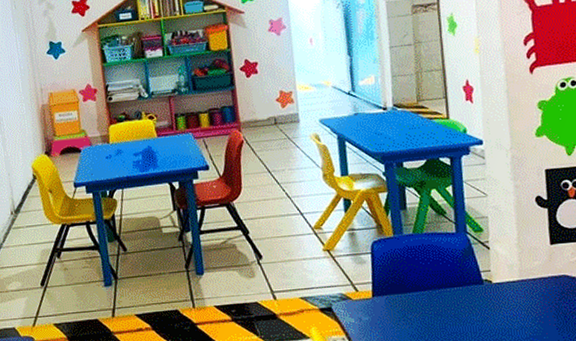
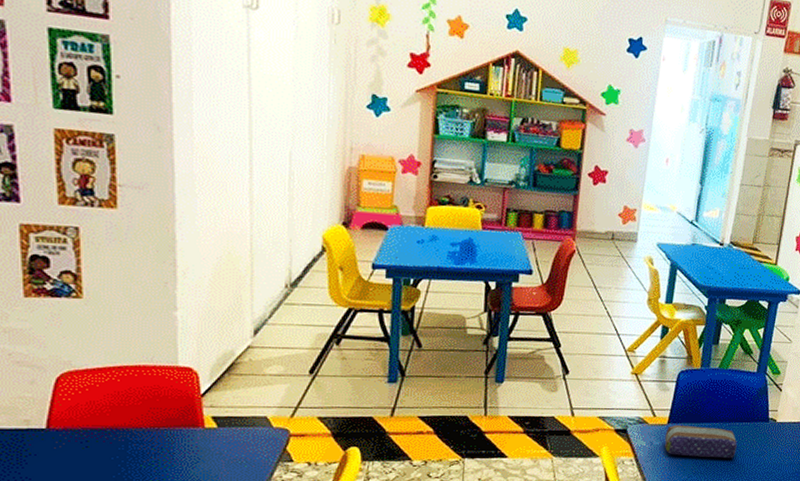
pencil case: none [372,296,455,330] -> present [664,424,737,458]

